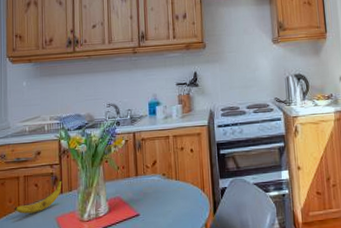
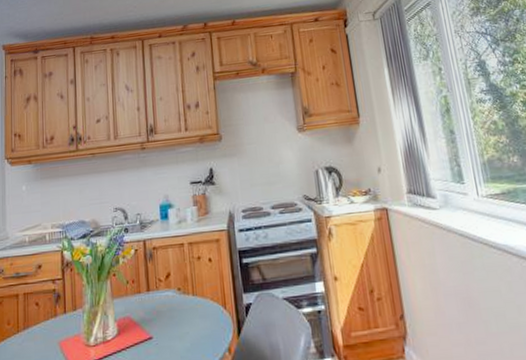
banana: present [14,179,62,214] -> none [13,296,66,338]

